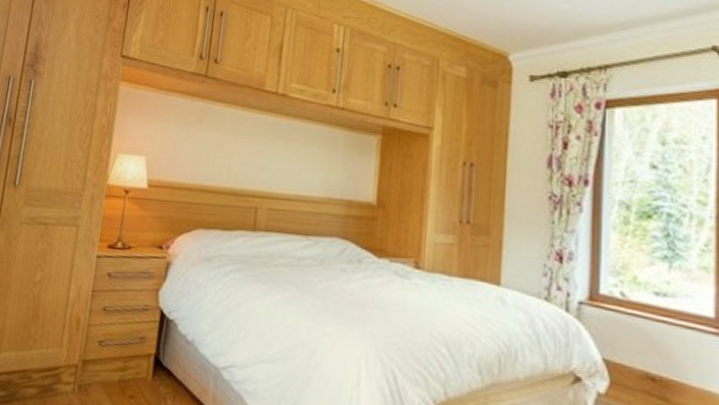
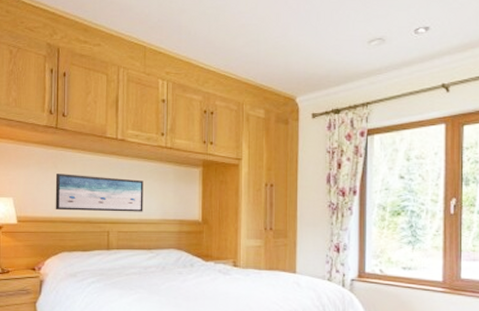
wall art: none [194,131,306,186] -> present [55,174,144,212]

